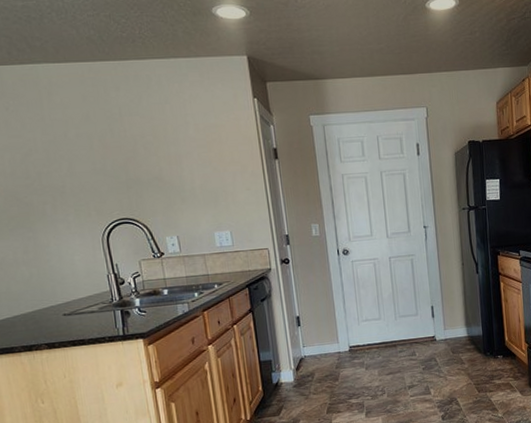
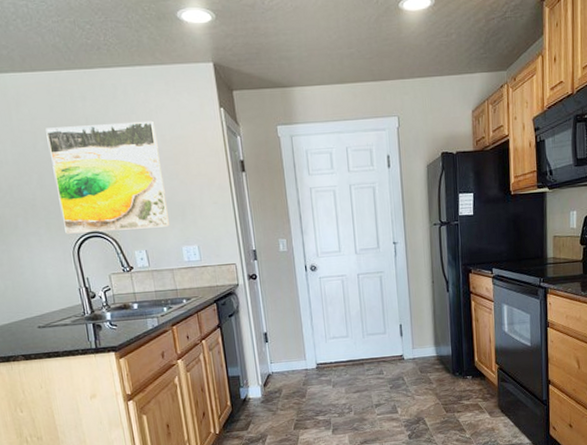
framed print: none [77,110,203,221] -> present [45,120,171,234]

